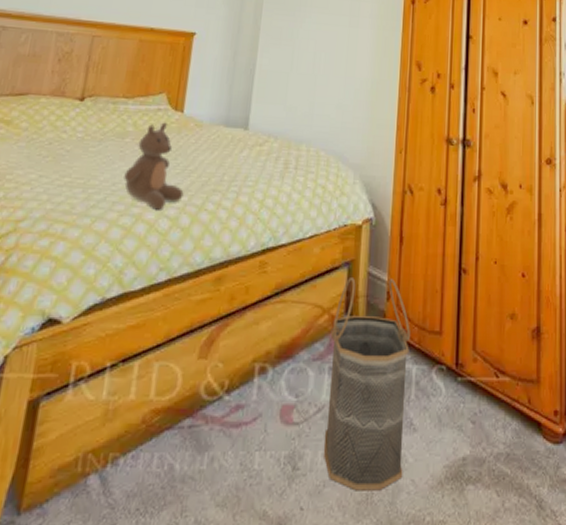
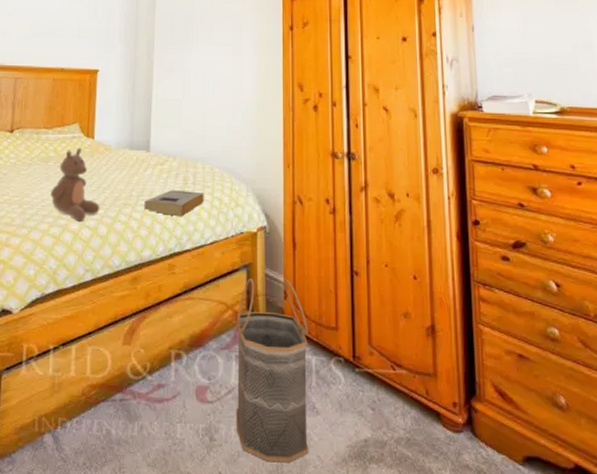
book: none [236,175,307,208] -> present [144,190,204,218]

